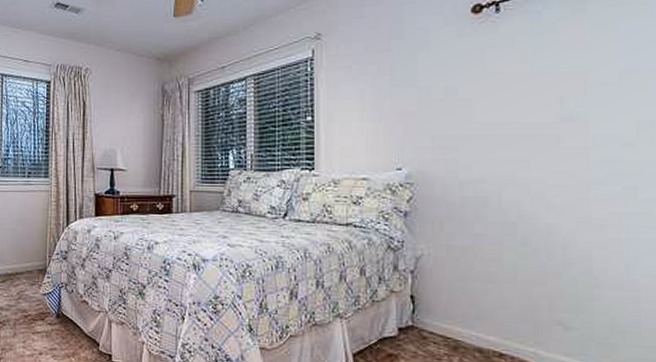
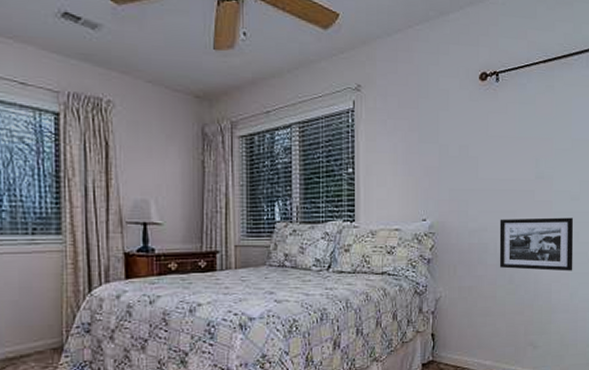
picture frame: none [505,167,629,236] -> present [499,217,574,271]

